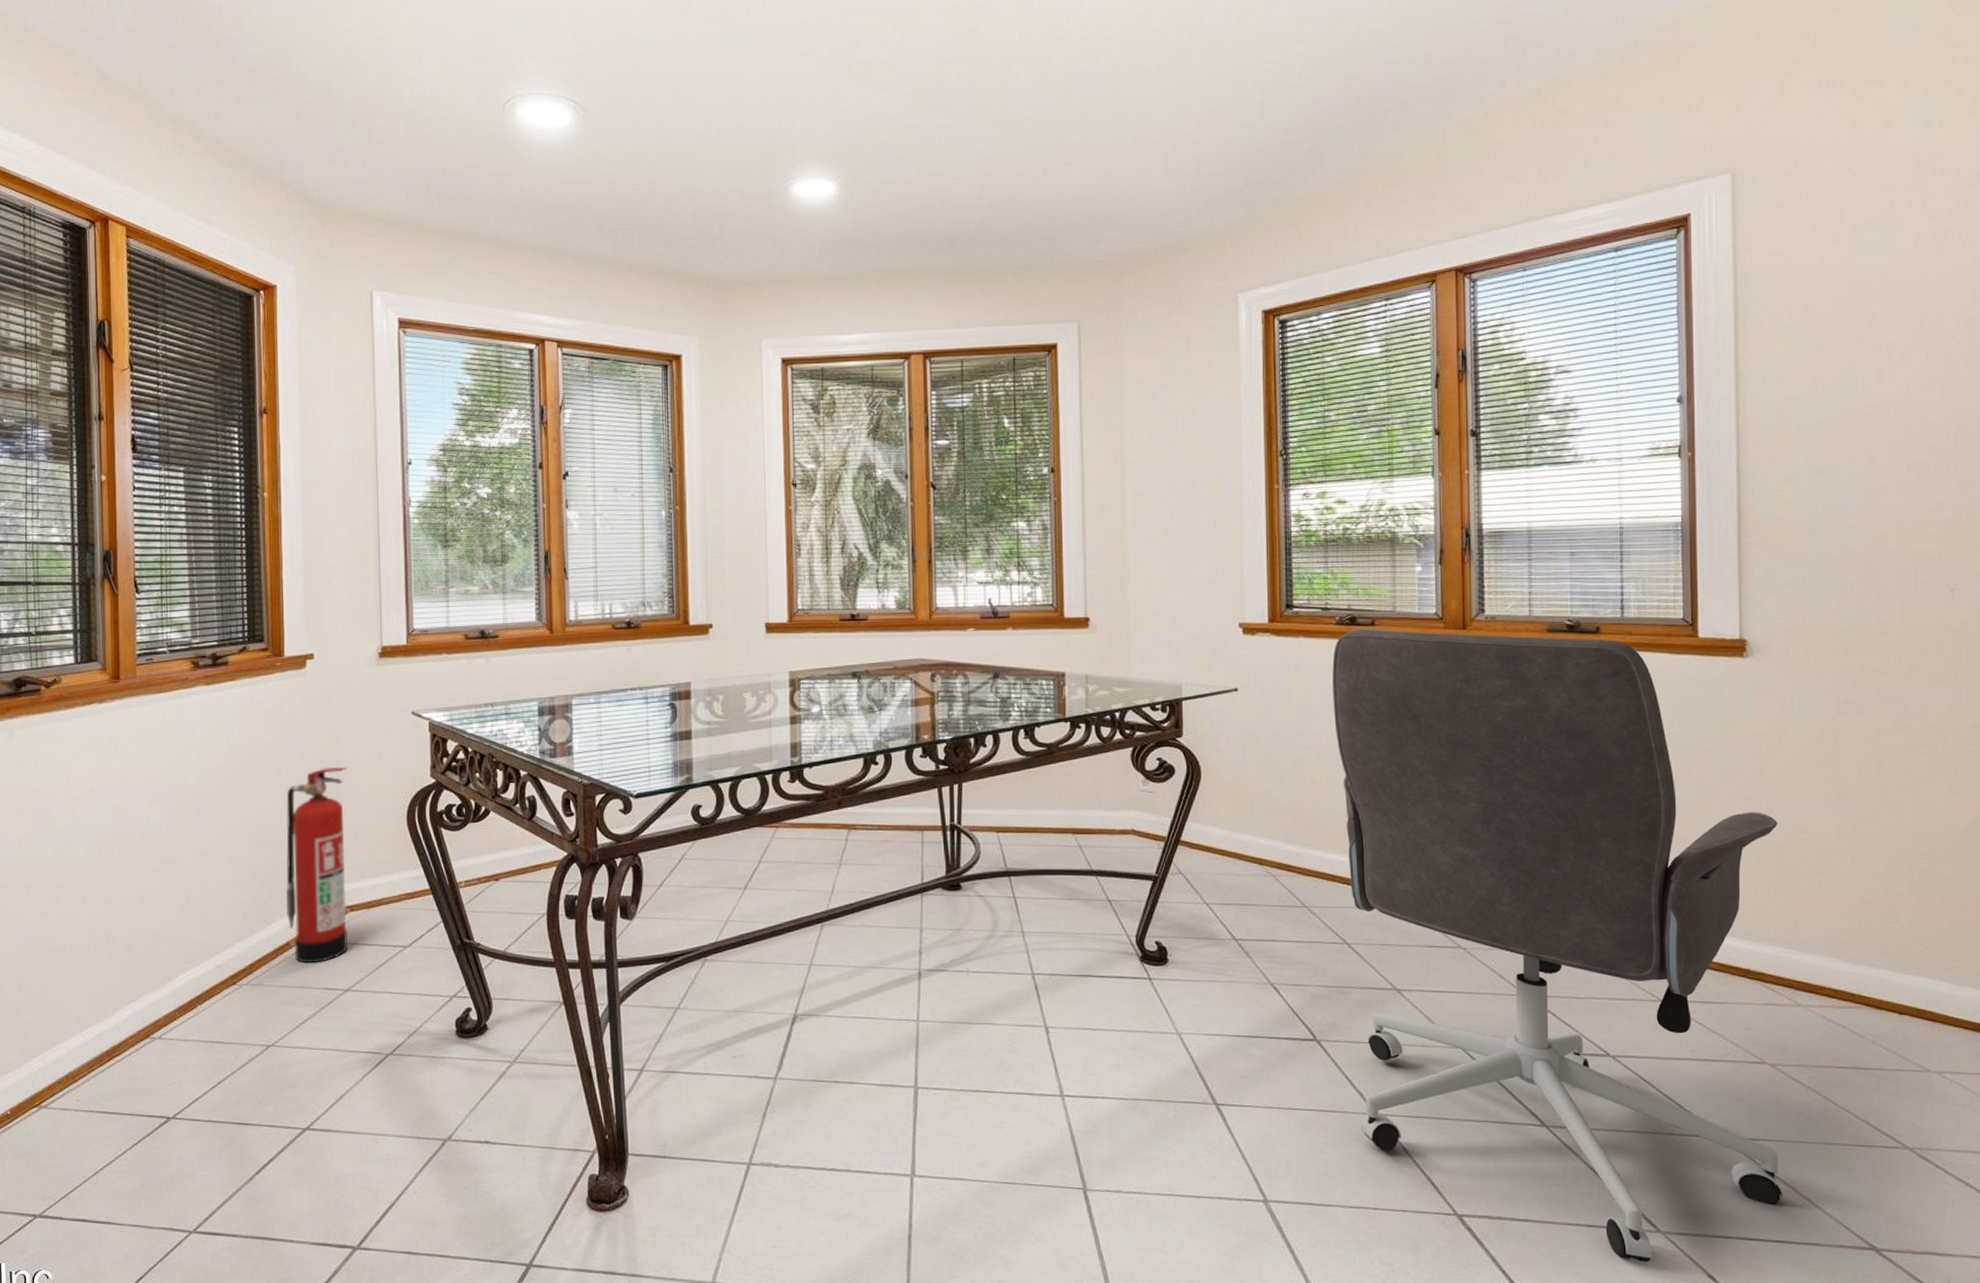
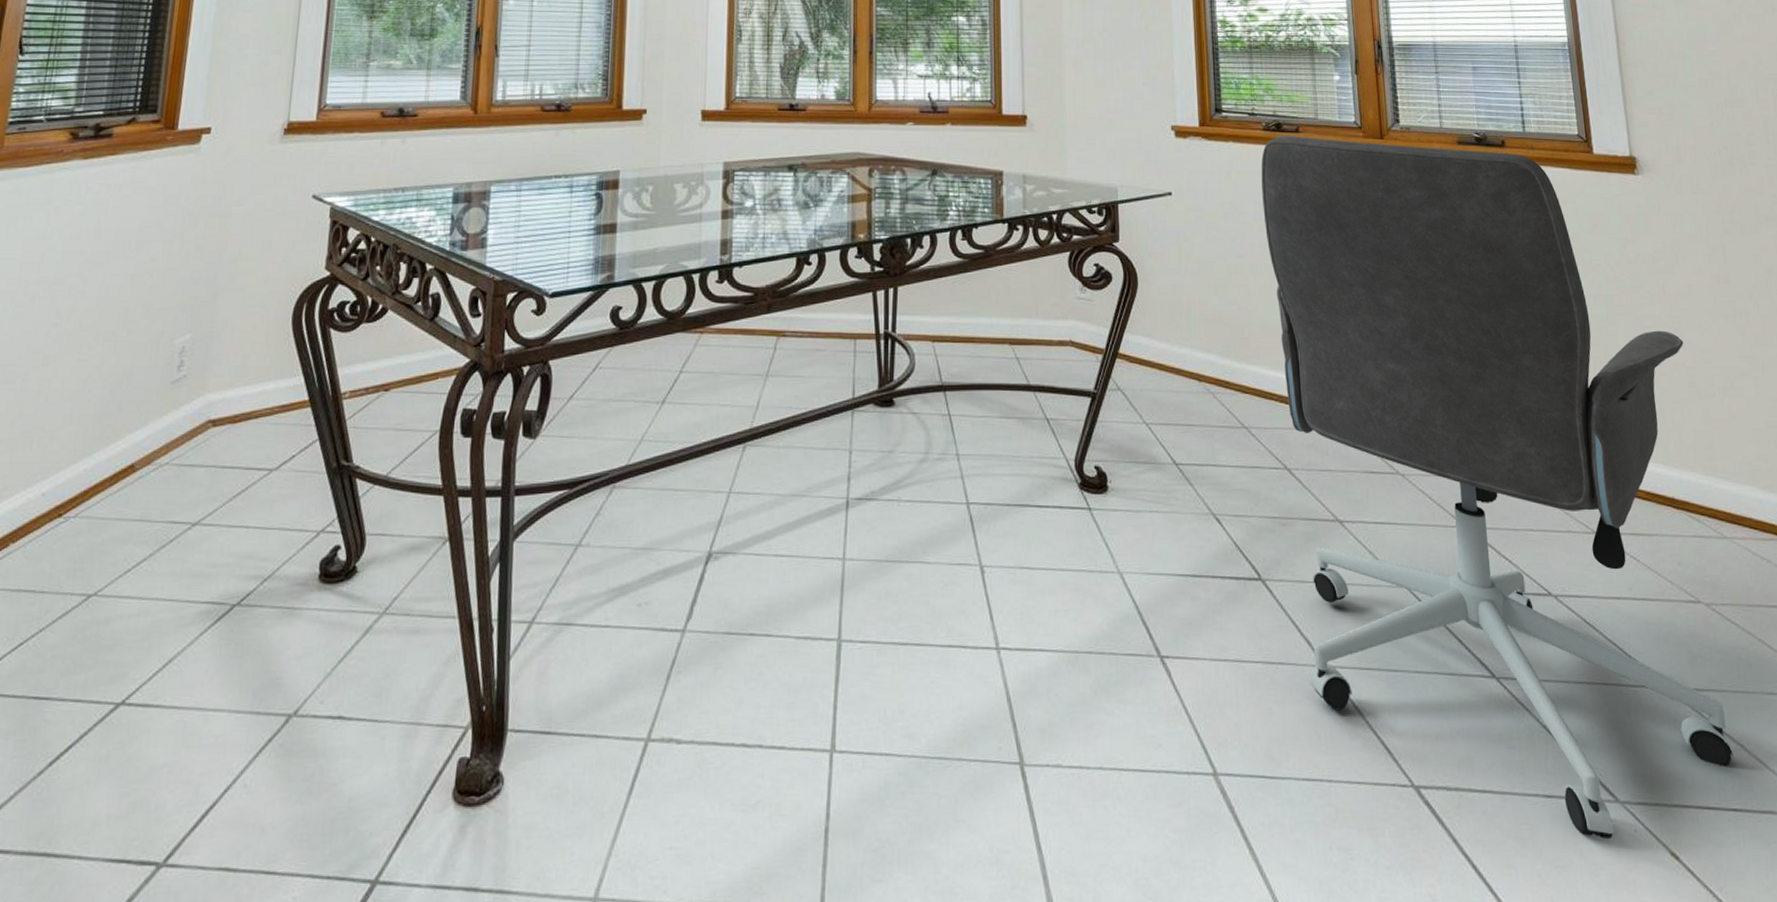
fire extinguisher: present [286,766,349,964] -> none [136,255,231,491]

